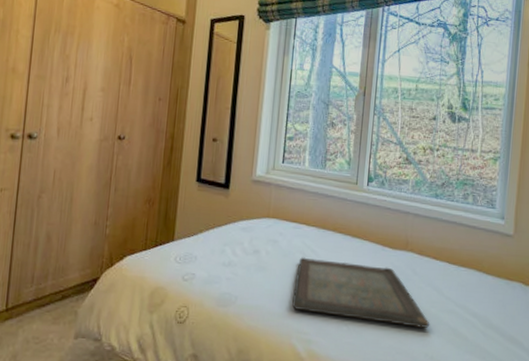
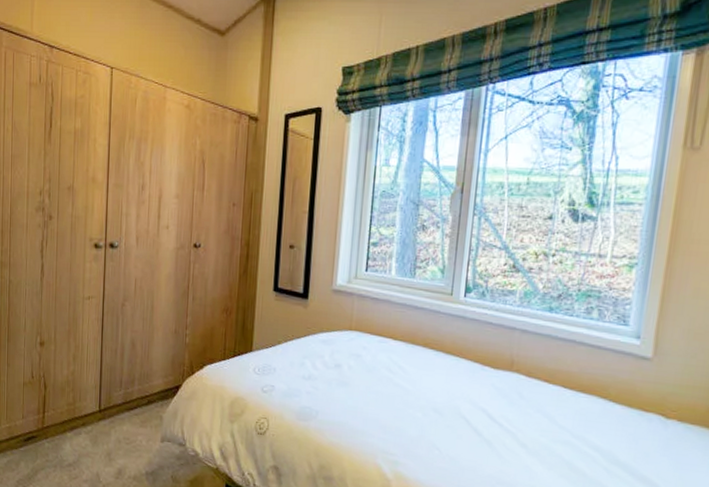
serving tray: present [292,257,430,328] -> none [377,373,539,459]

